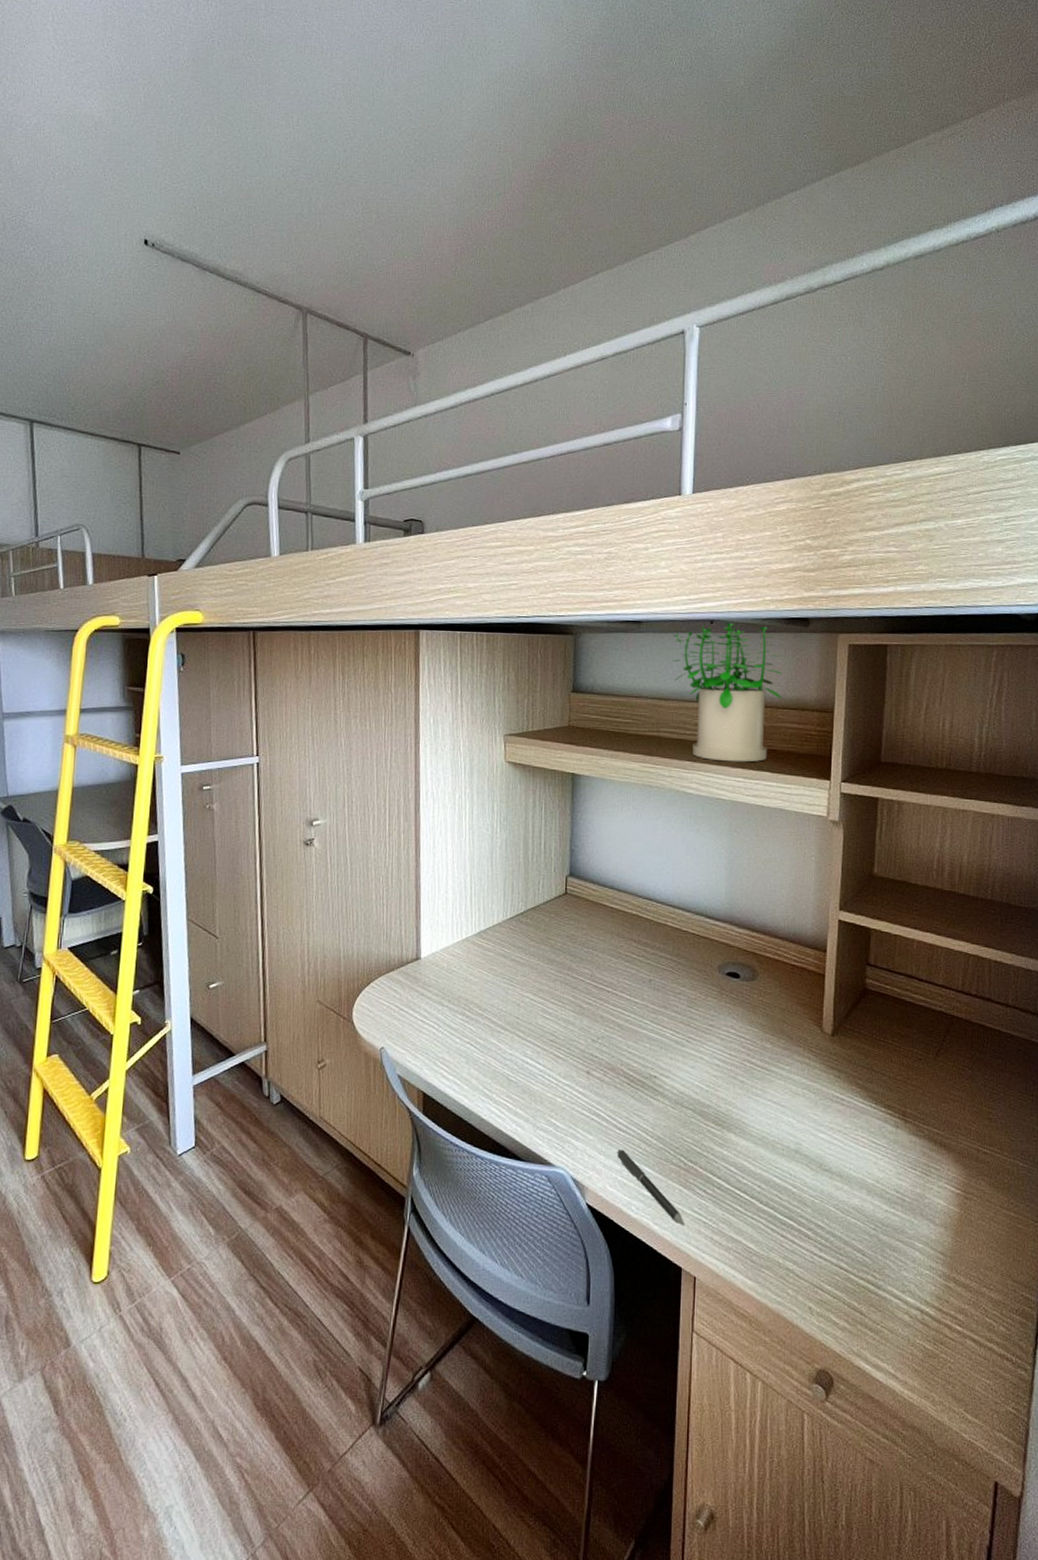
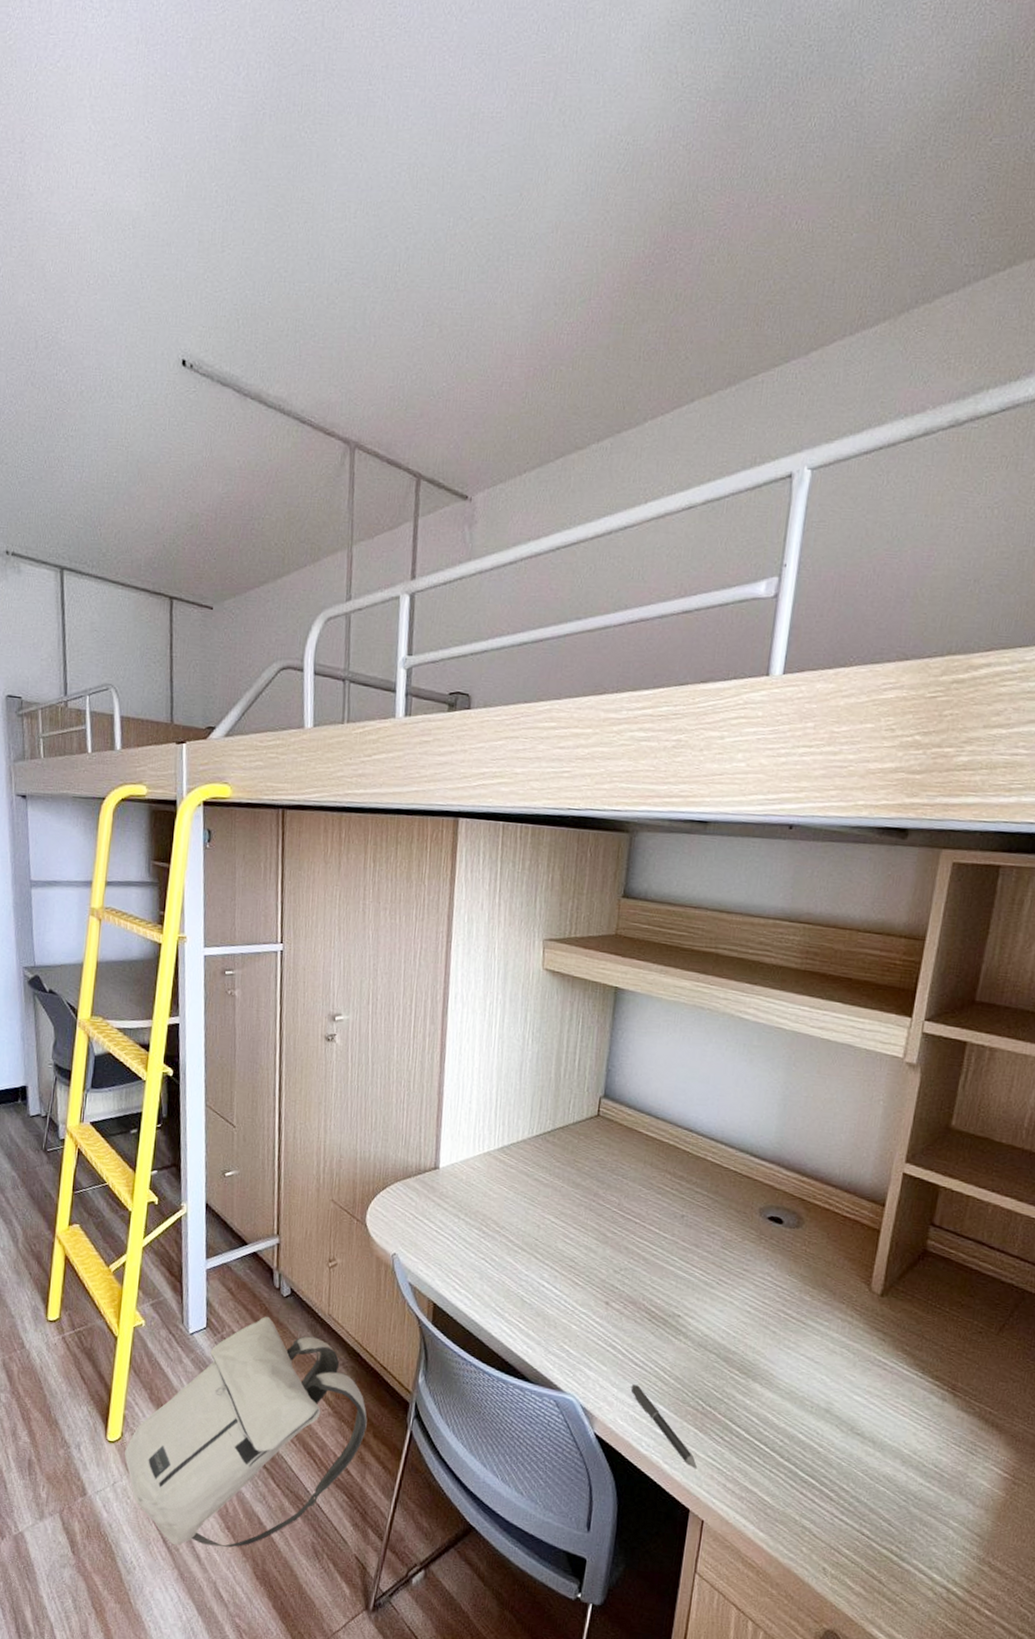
backpack: none [111,1126,364,1387] -> present [125,1316,367,1548]
potted plant: present [671,622,782,763] -> none [739,828,869,990]

